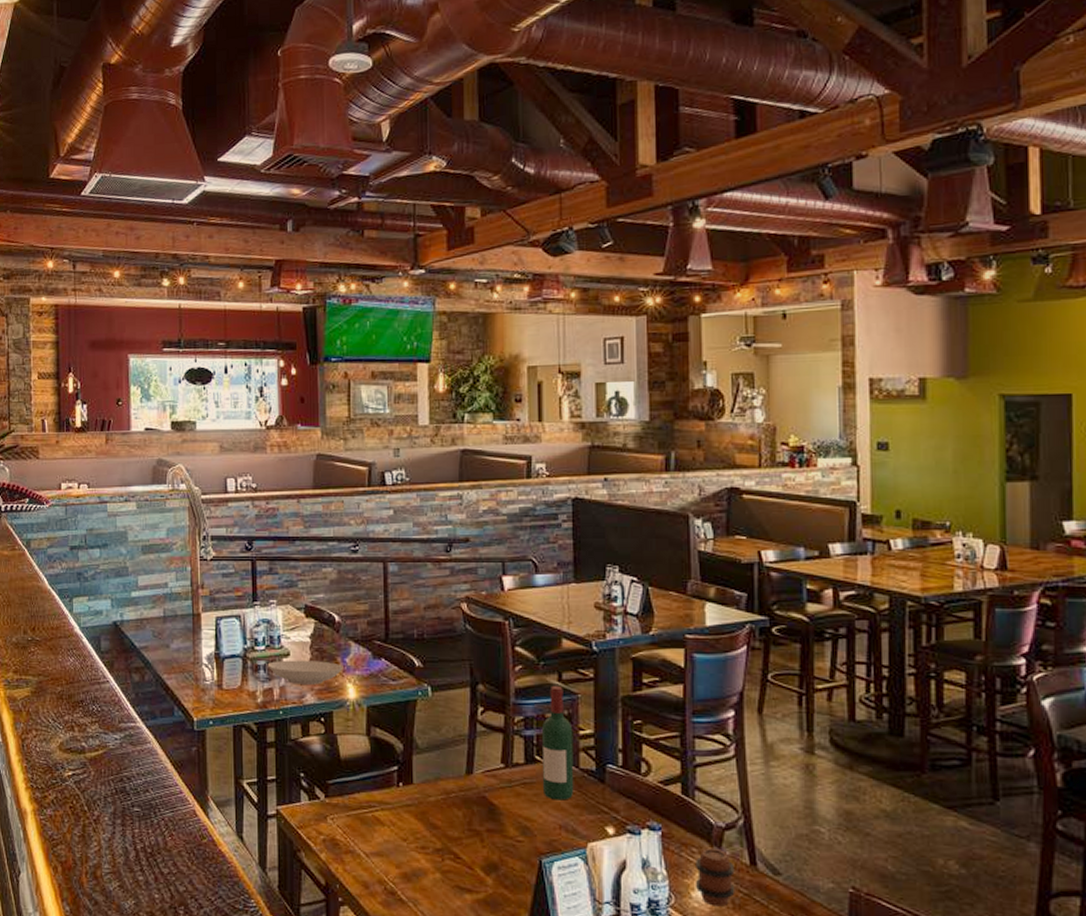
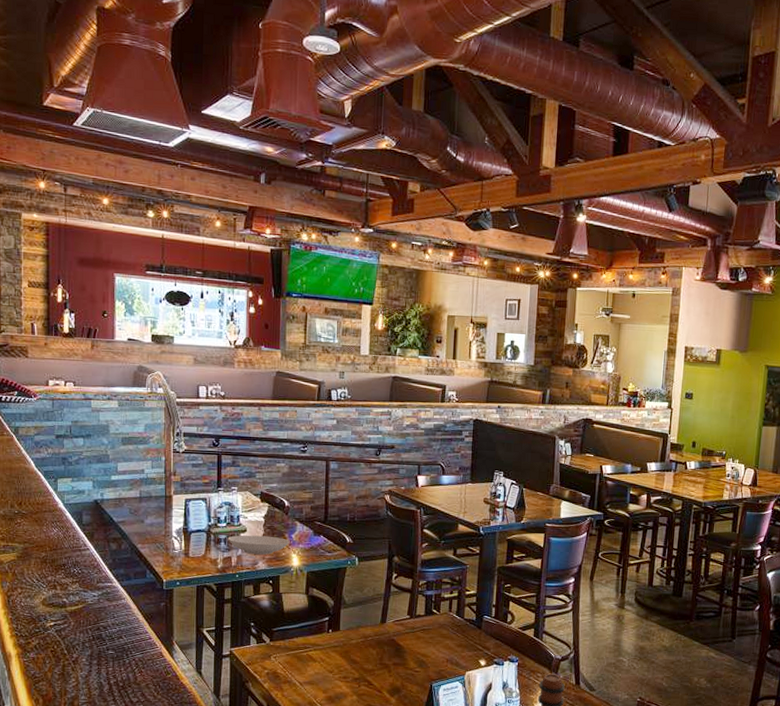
wine bottle: present [541,685,574,801] -> none [436,558,462,642]

